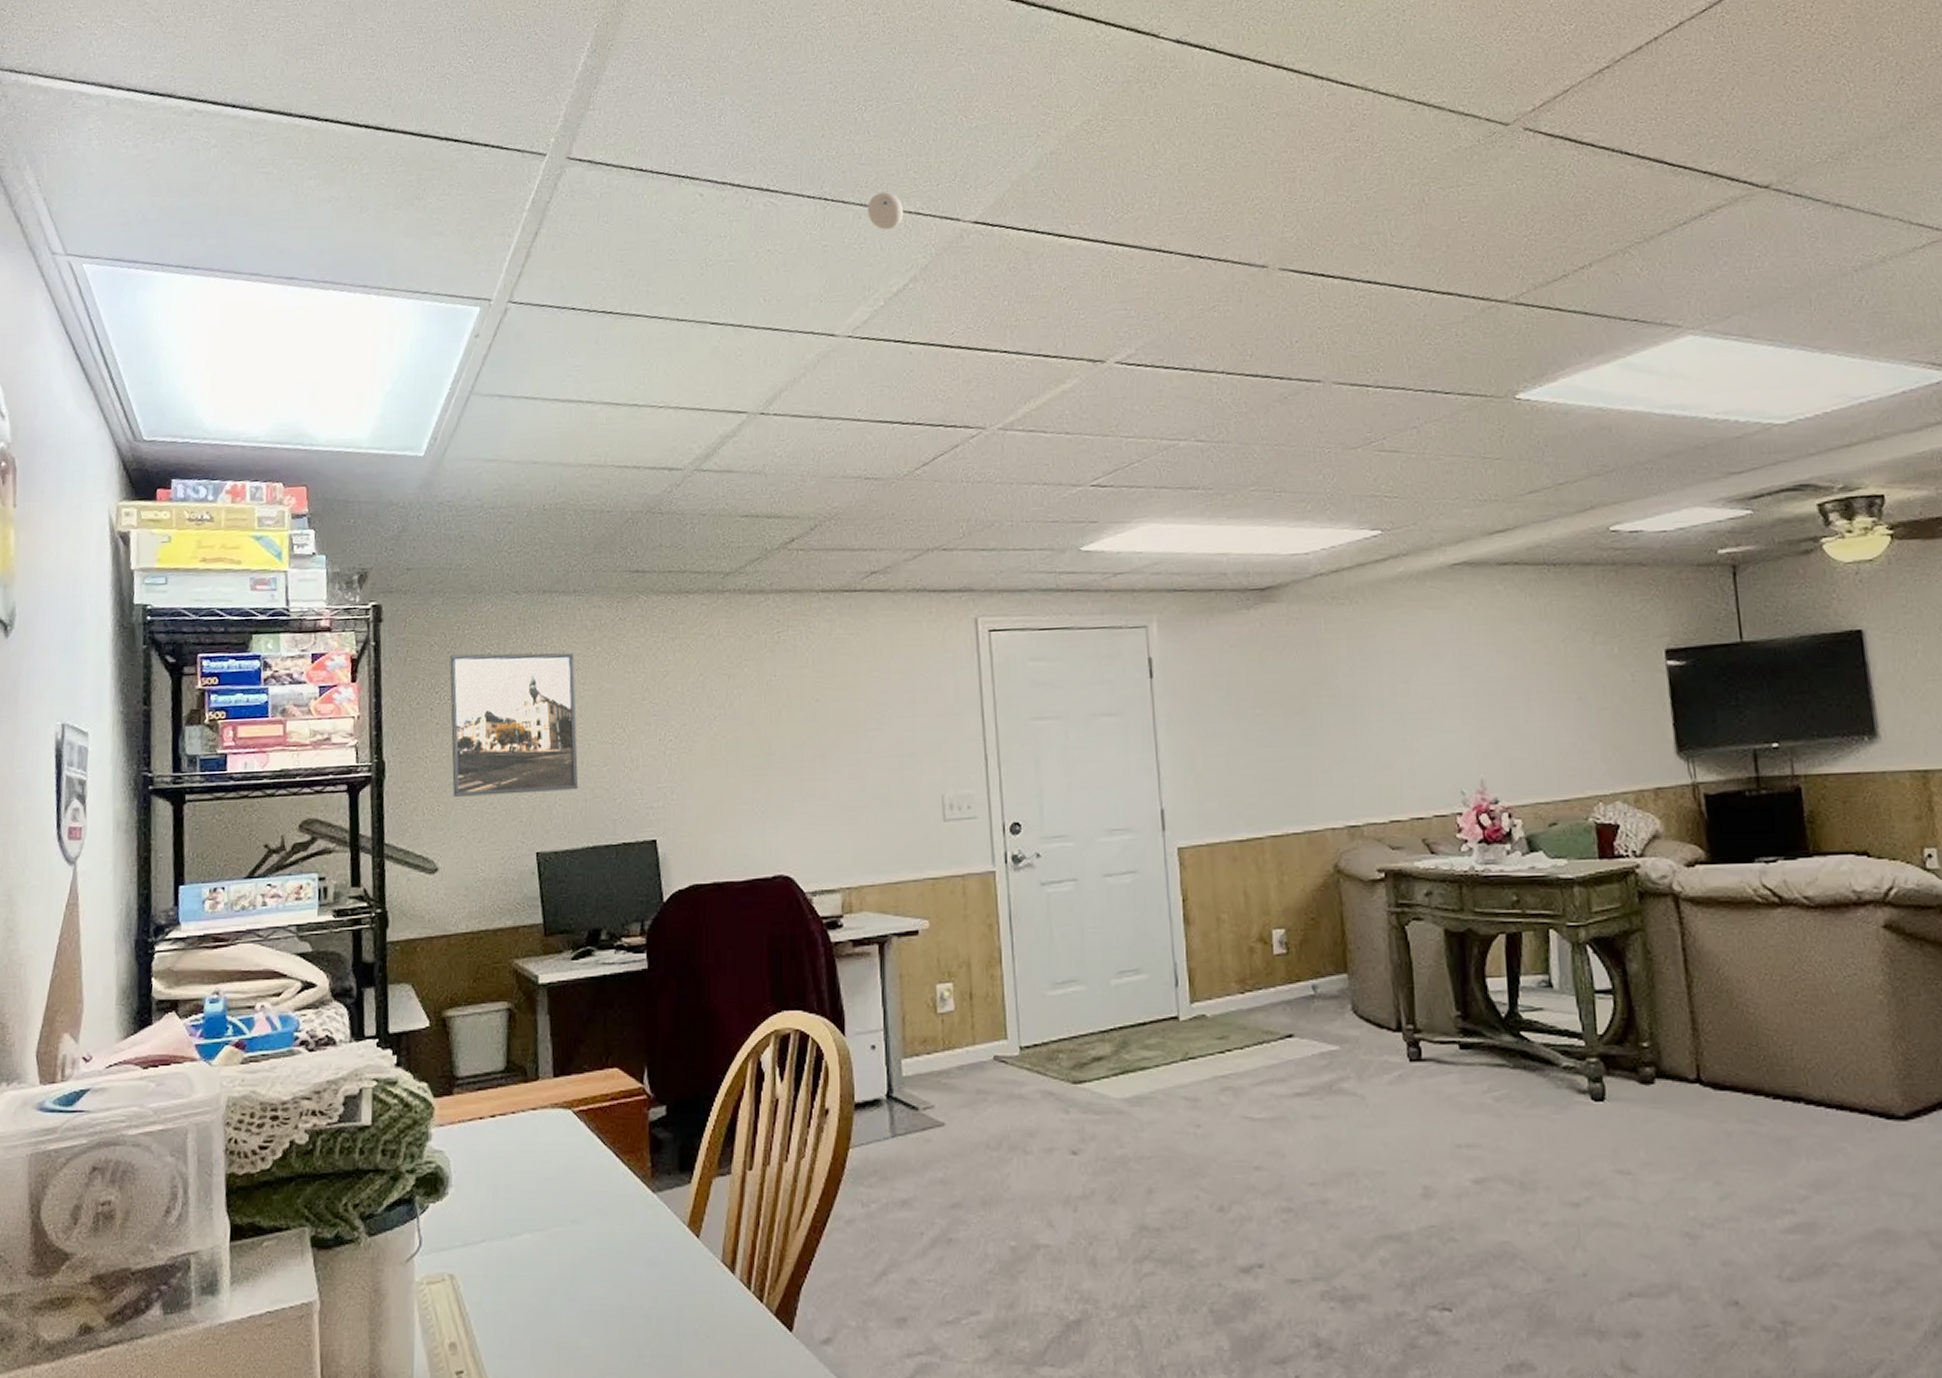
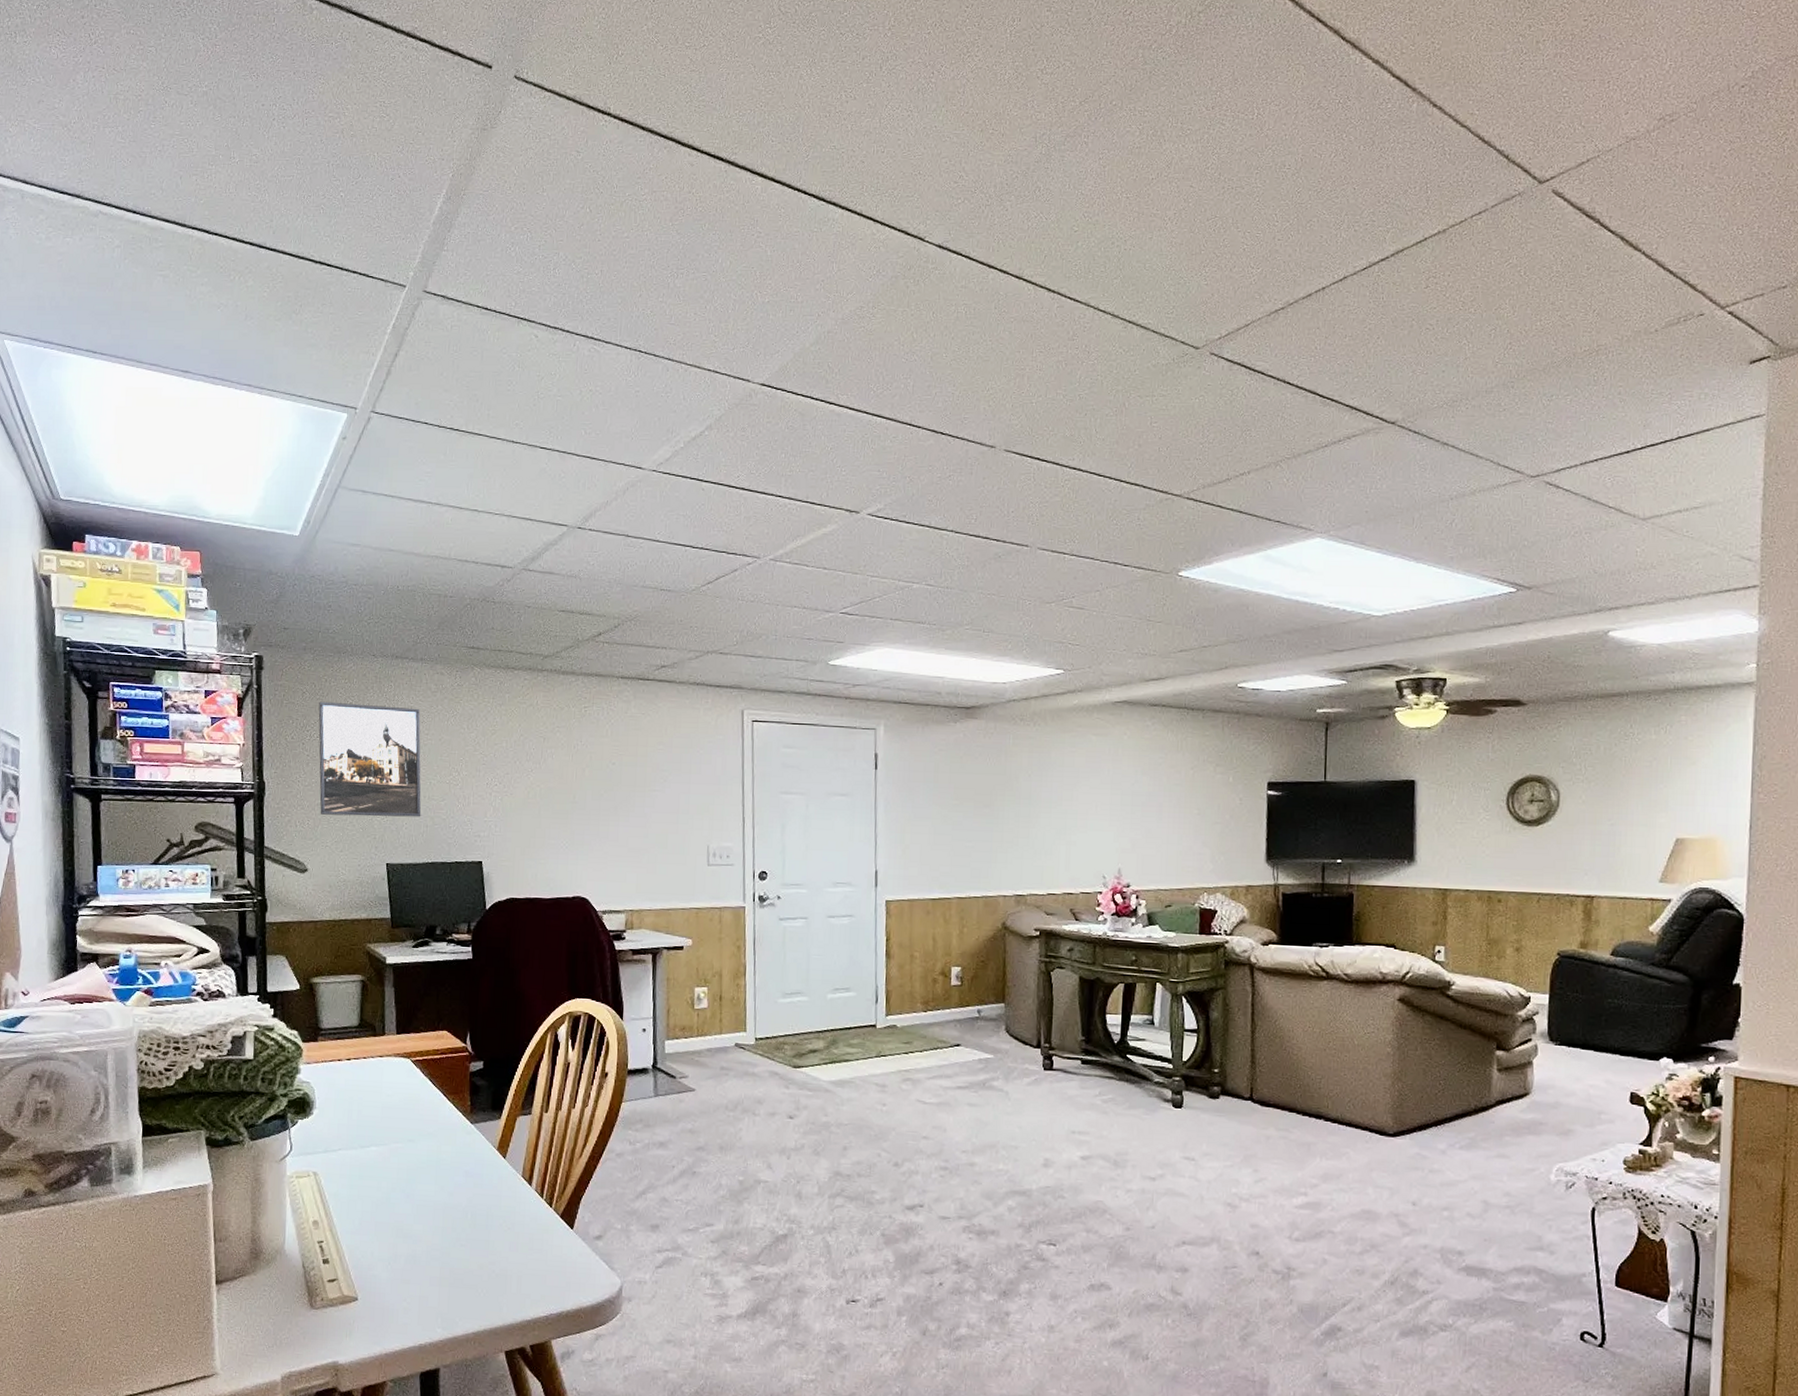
eyeball: present [867,192,904,230] -> none [674,351,704,383]

